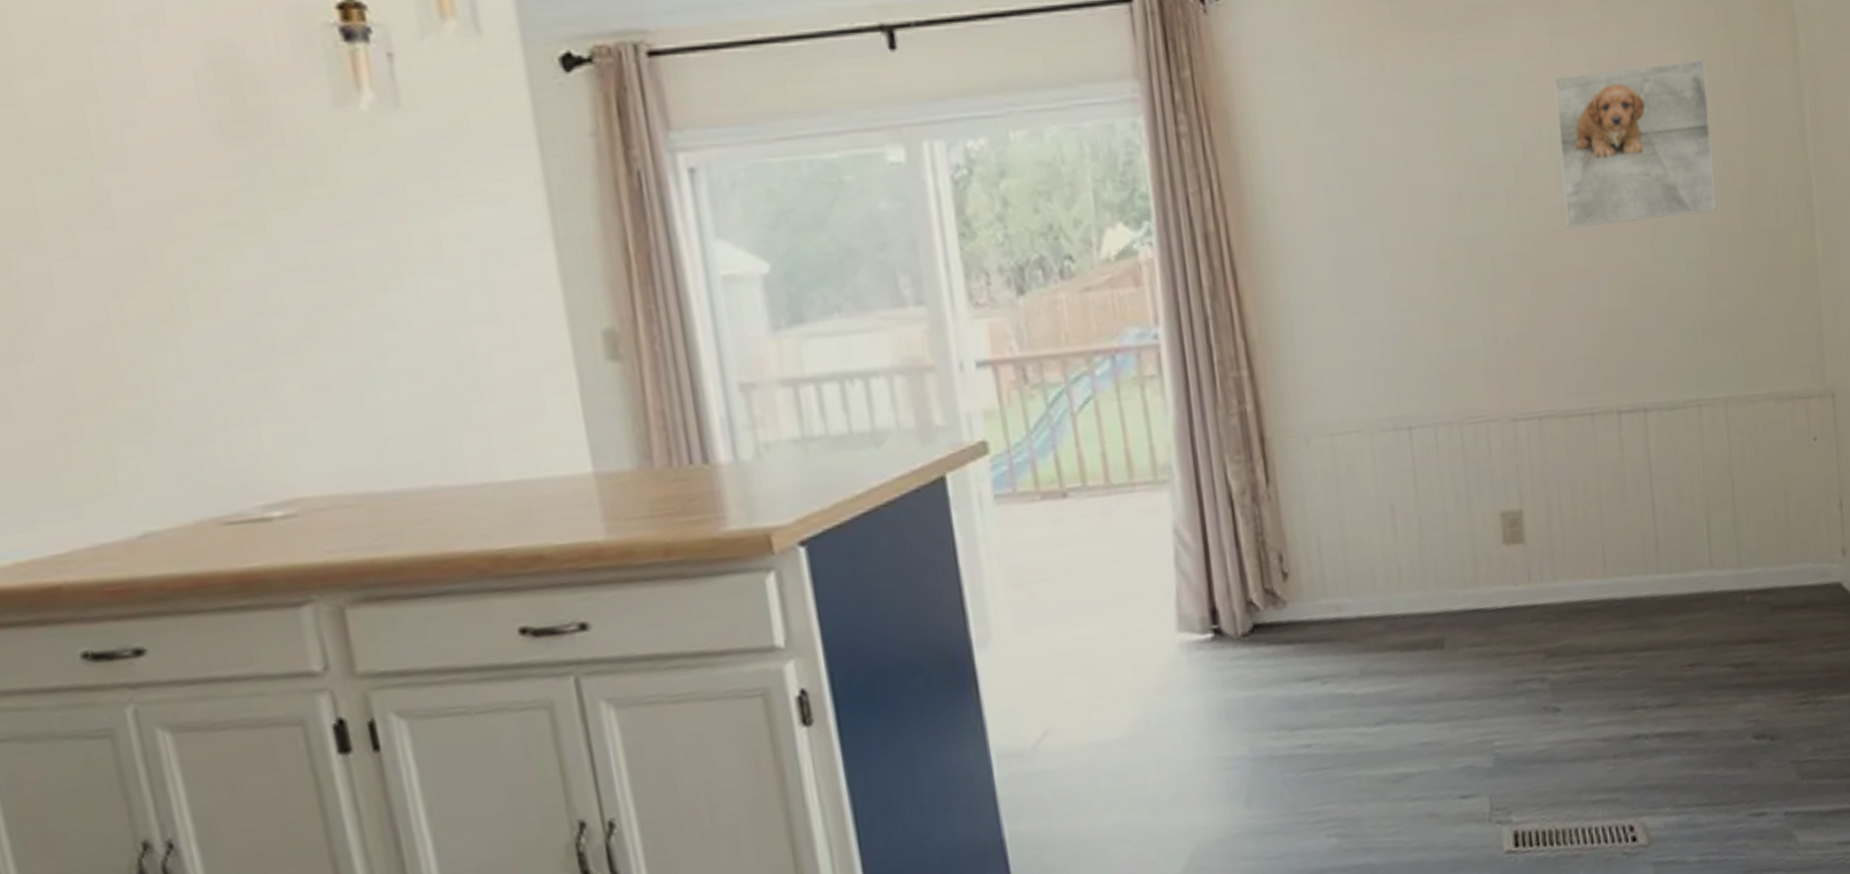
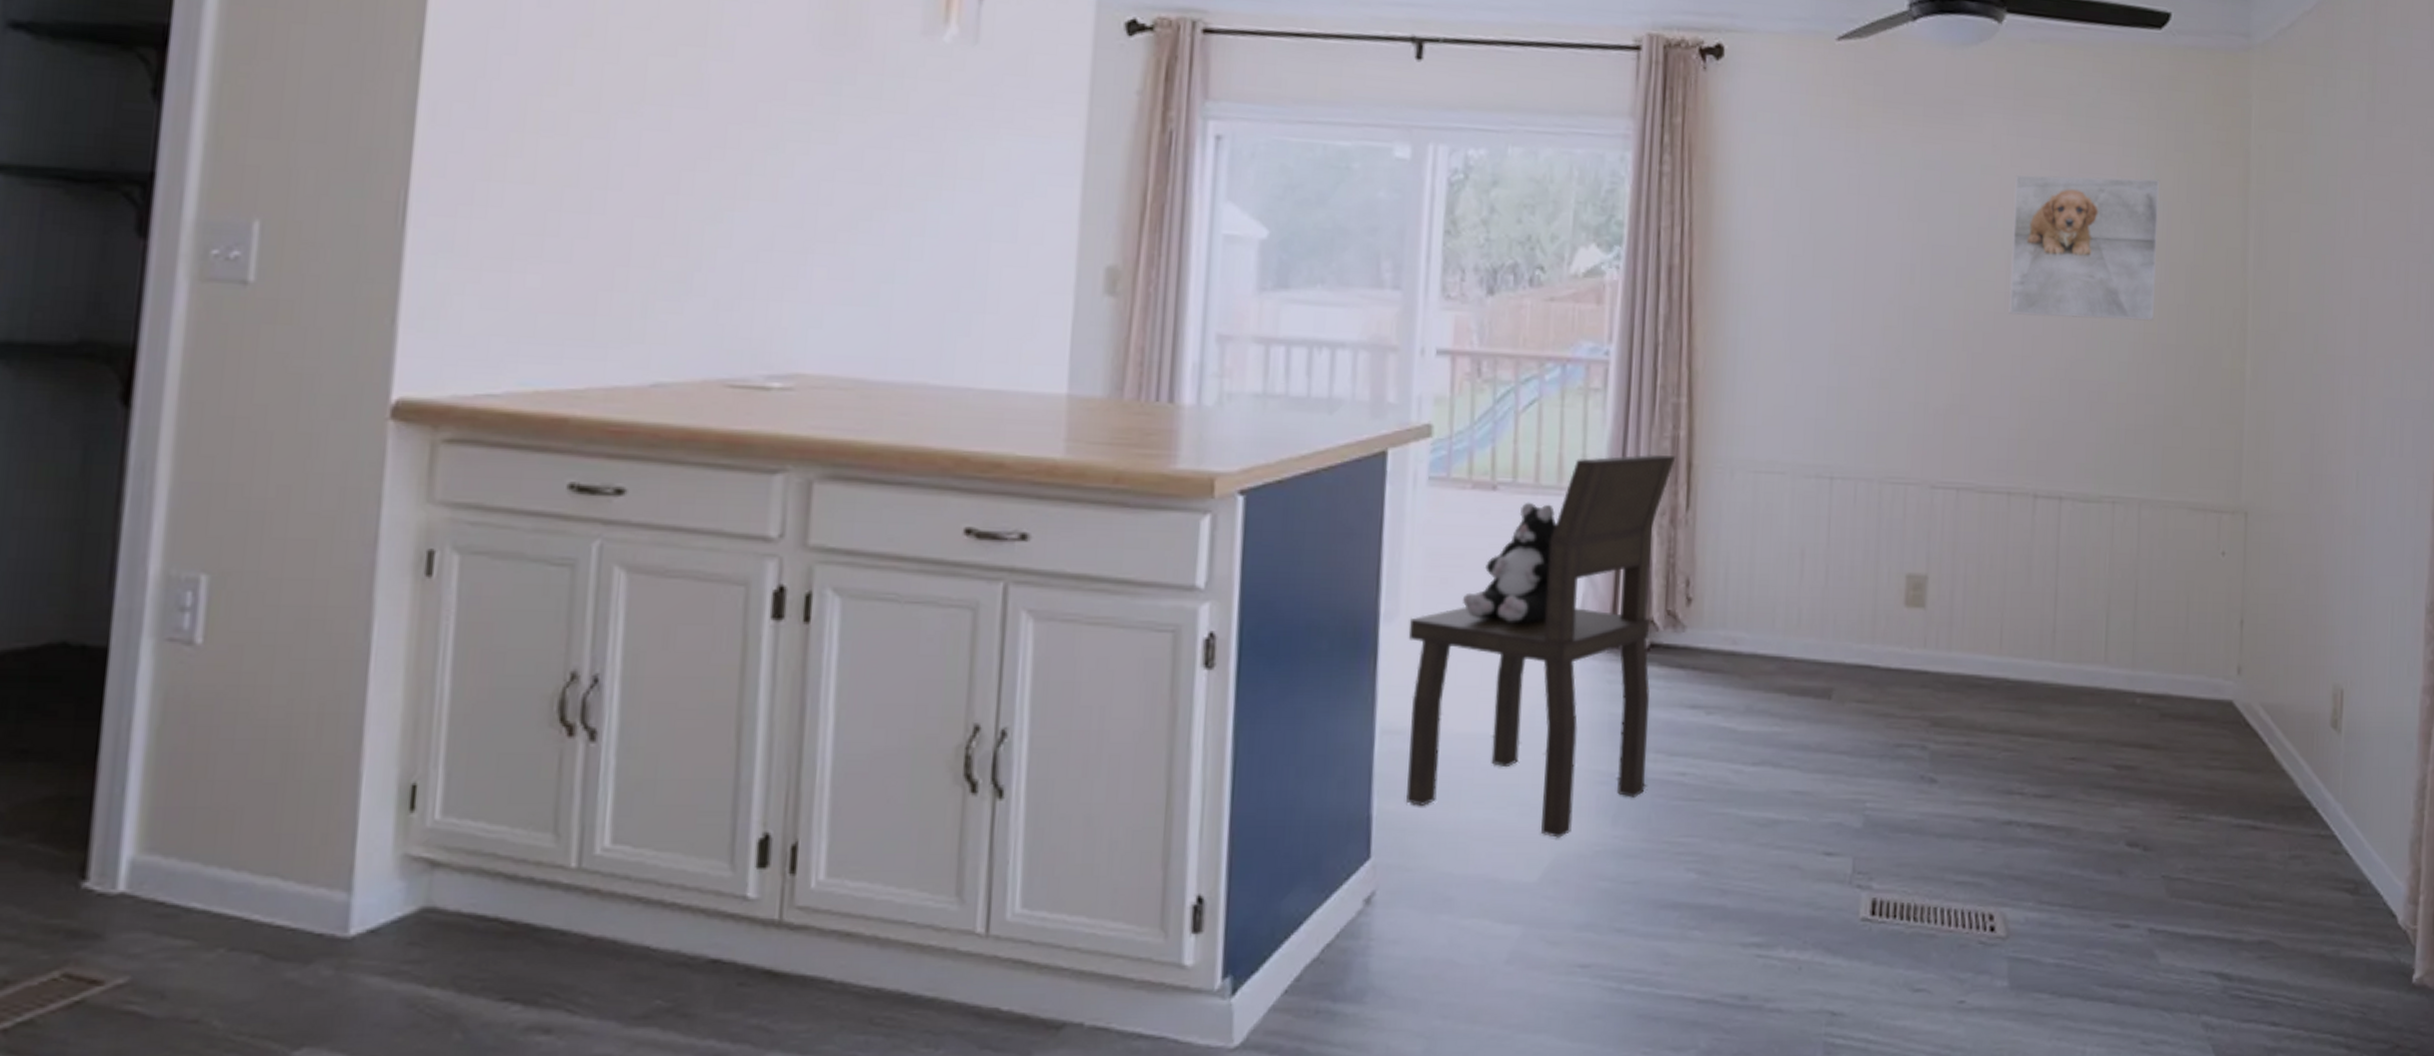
dining chair: none [1003,432,1273,829] -> present [1406,454,1676,838]
plush toy: none [1053,502,1144,630] -> present [1462,502,1557,624]

